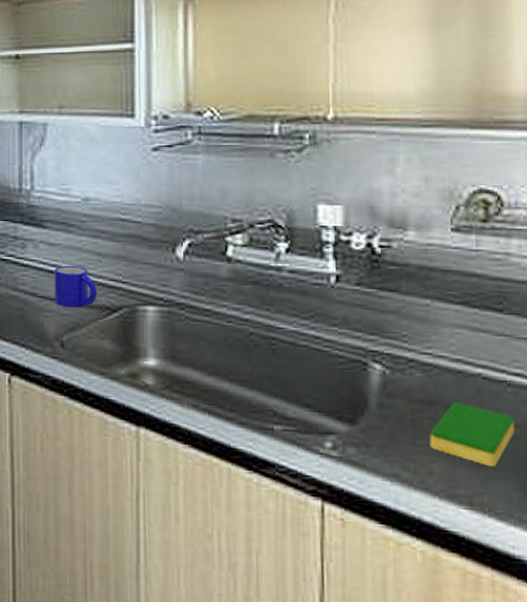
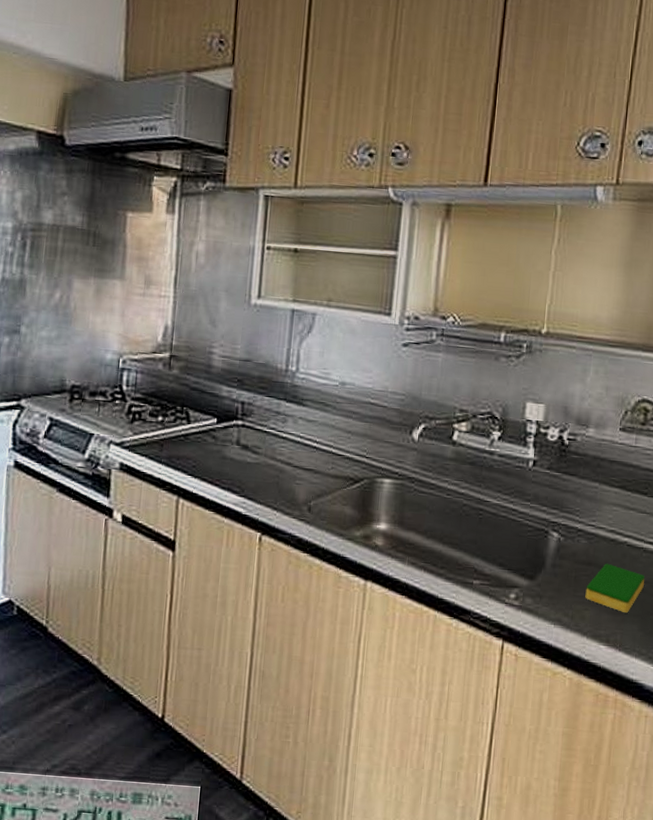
mug: present [54,265,97,308] -> none [307,440,344,477]

